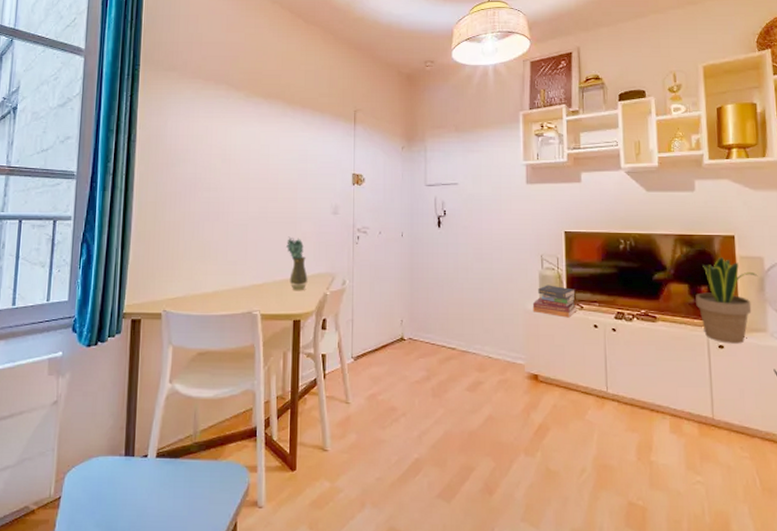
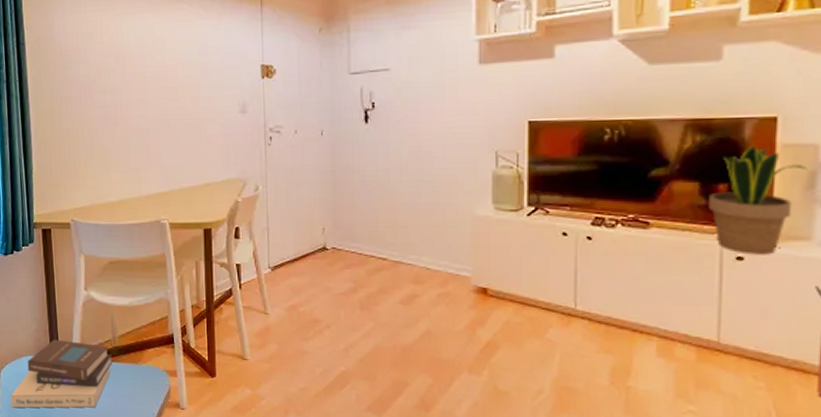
books: none [71,437,192,518] -> present [10,339,113,408]
vase: present [285,236,308,291] -> none [190,140,217,199]
books: present [532,285,577,318] -> none [482,186,541,224]

